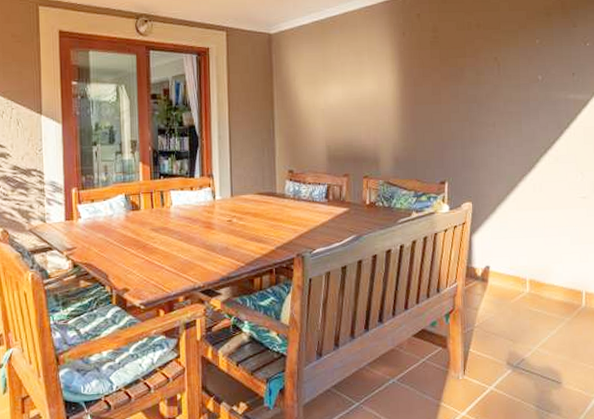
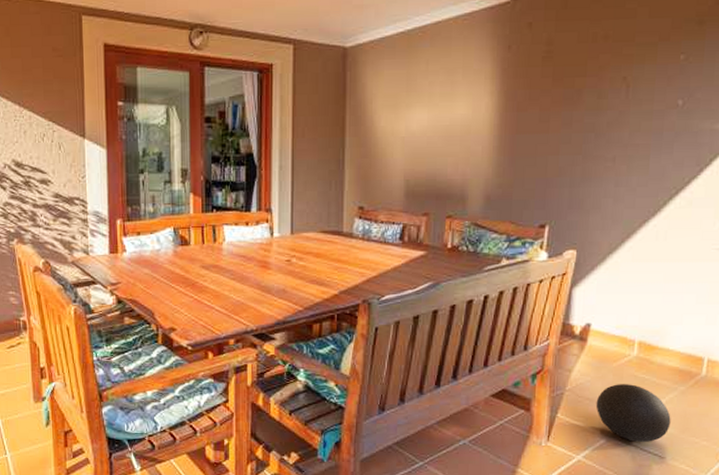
ball: none [500,318,563,371] -> present [595,384,671,443]

